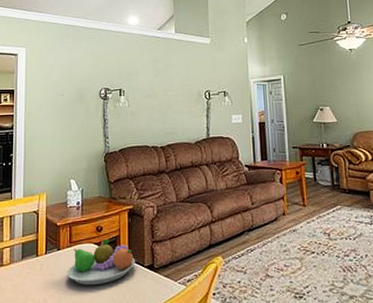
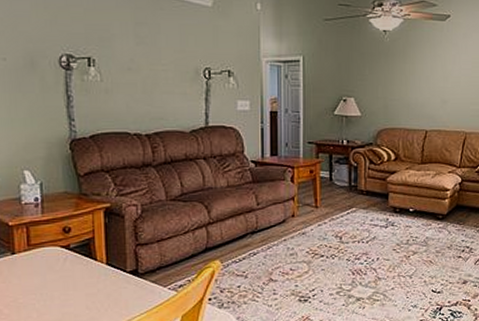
fruit bowl: present [67,239,135,286] -> none [26,242,115,294]

